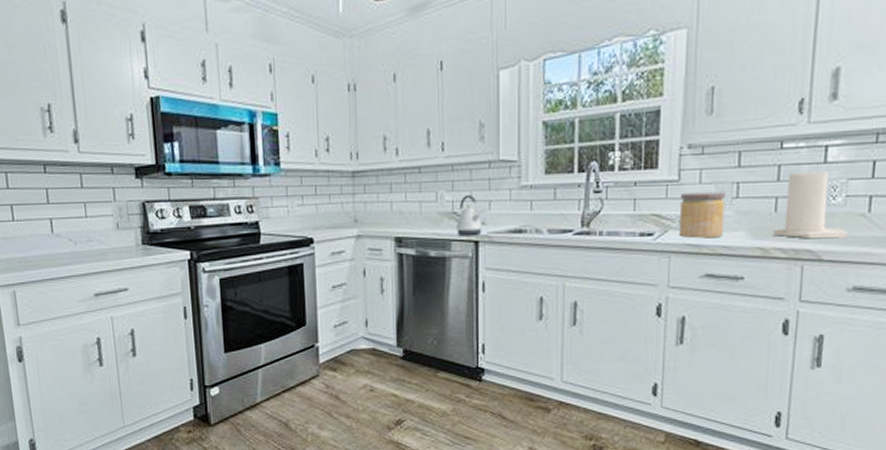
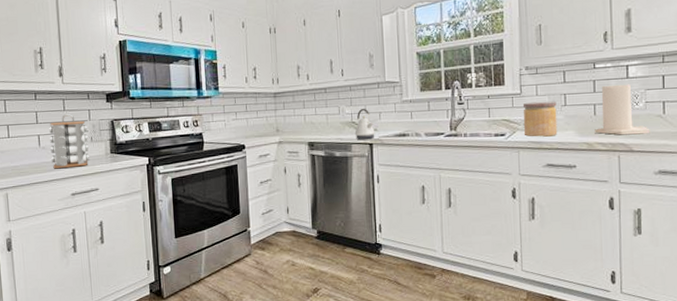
spice rack: none [63,193,116,262] -> present [49,114,90,169]

